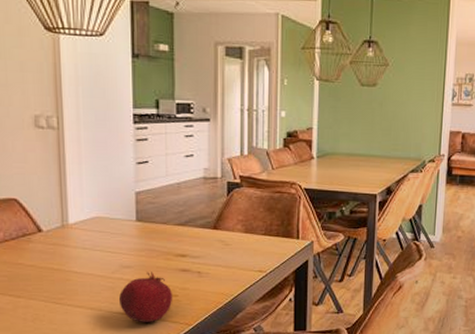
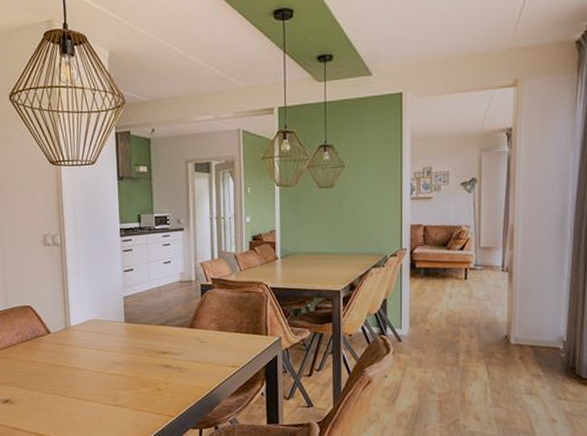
fruit: present [118,272,173,322] -> none [112,368,158,414]

